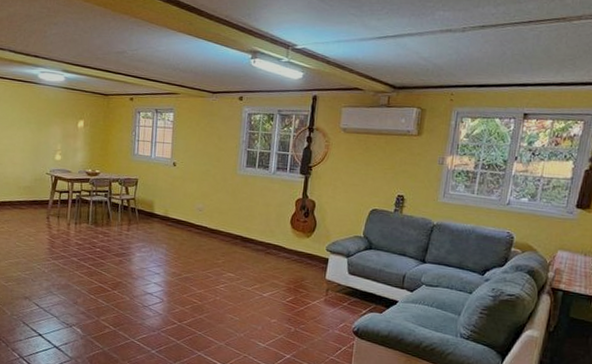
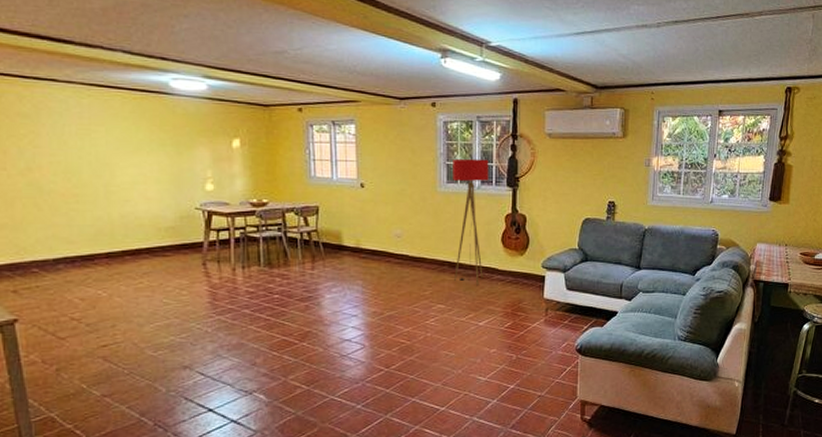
floor lamp: none [245,146,285,261] -> present [453,158,489,286]

